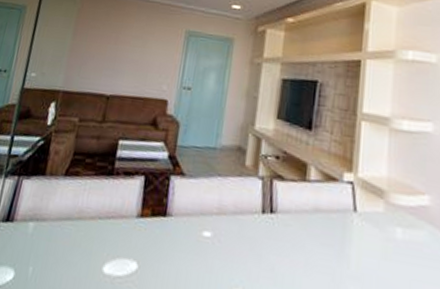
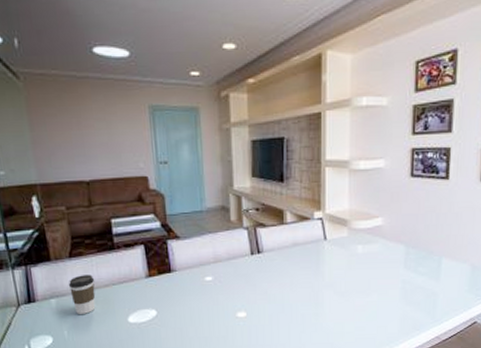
coffee cup: none [50,198,83,250] -> present [68,275,96,314]

